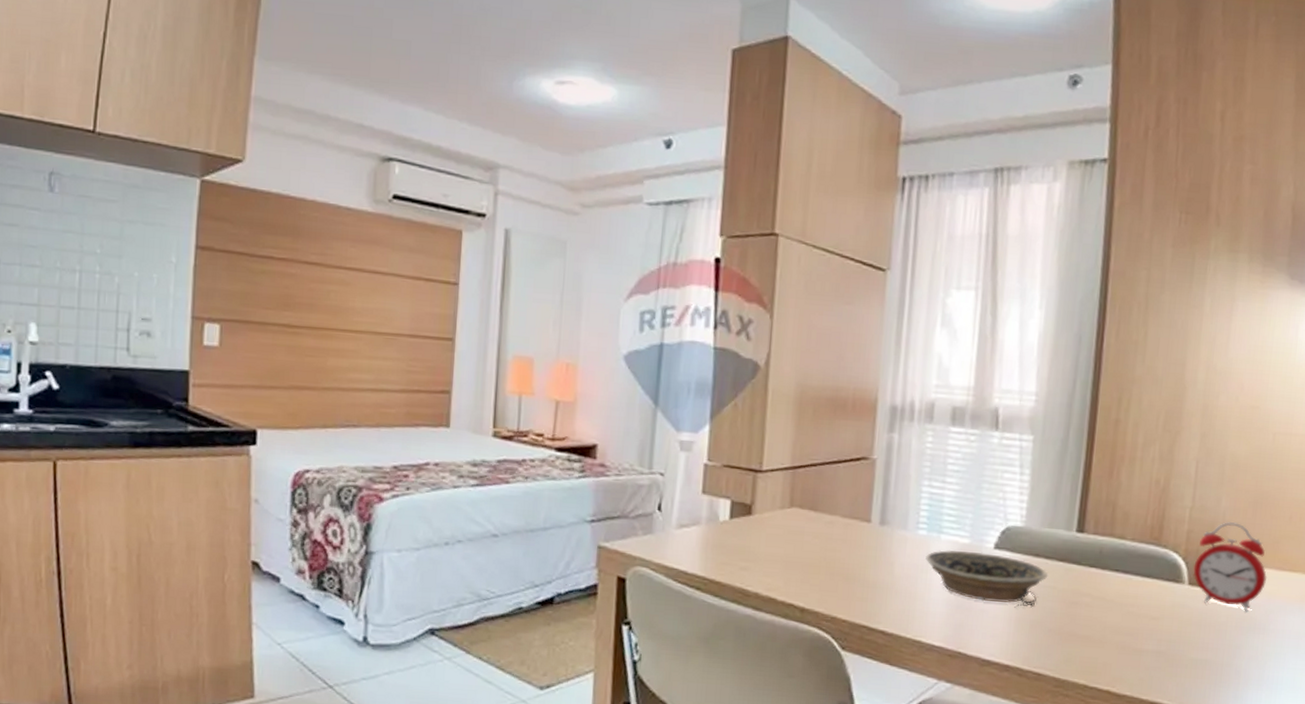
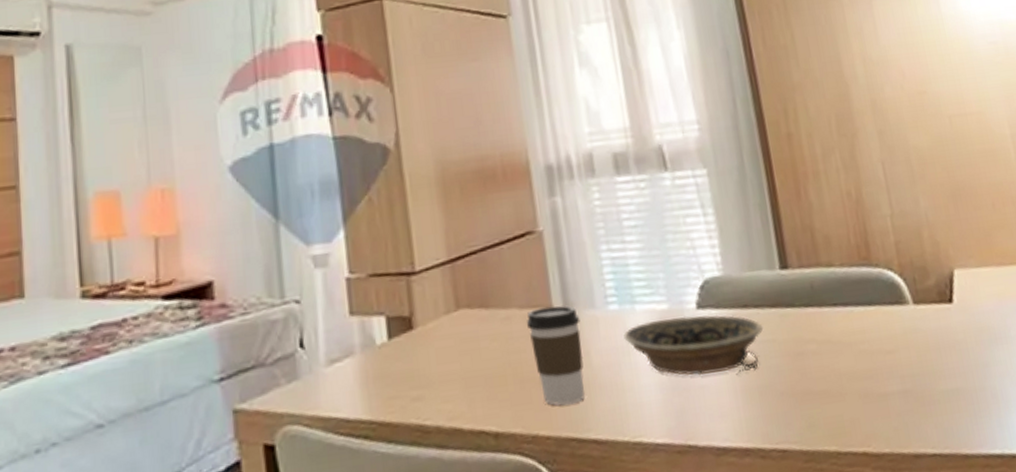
coffee cup: none [845,520,892,600] -> present [526,305,585,406]
alarm clock: present [1193,521,1268,613] -> none [910,222,992,322]

